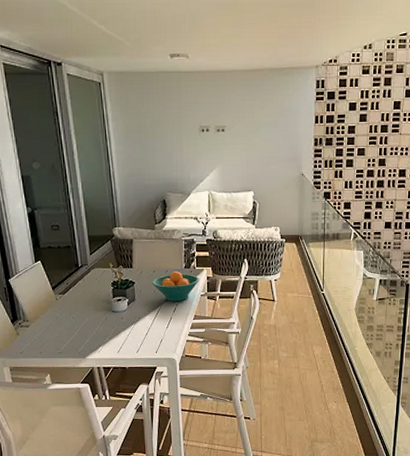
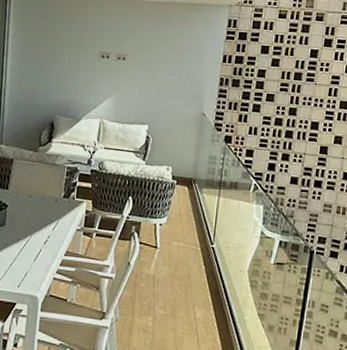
fruit bowl: present [152,271,200,301] -> none [26,199,78,233]

